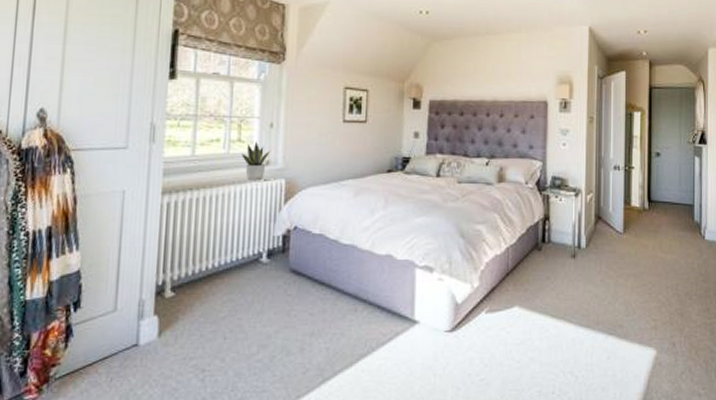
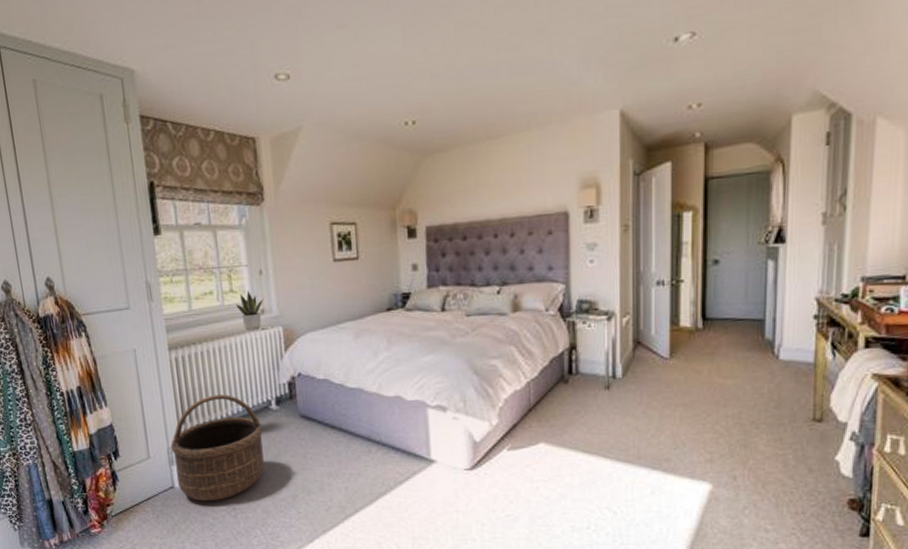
basket: none [143,244,250,362] -> present [171,394,264,502]

